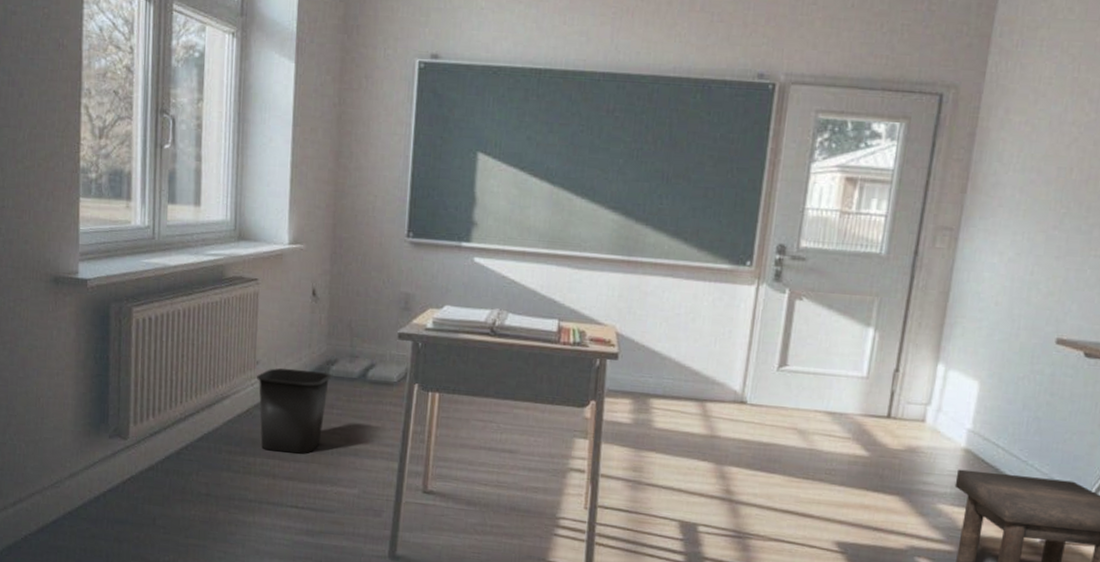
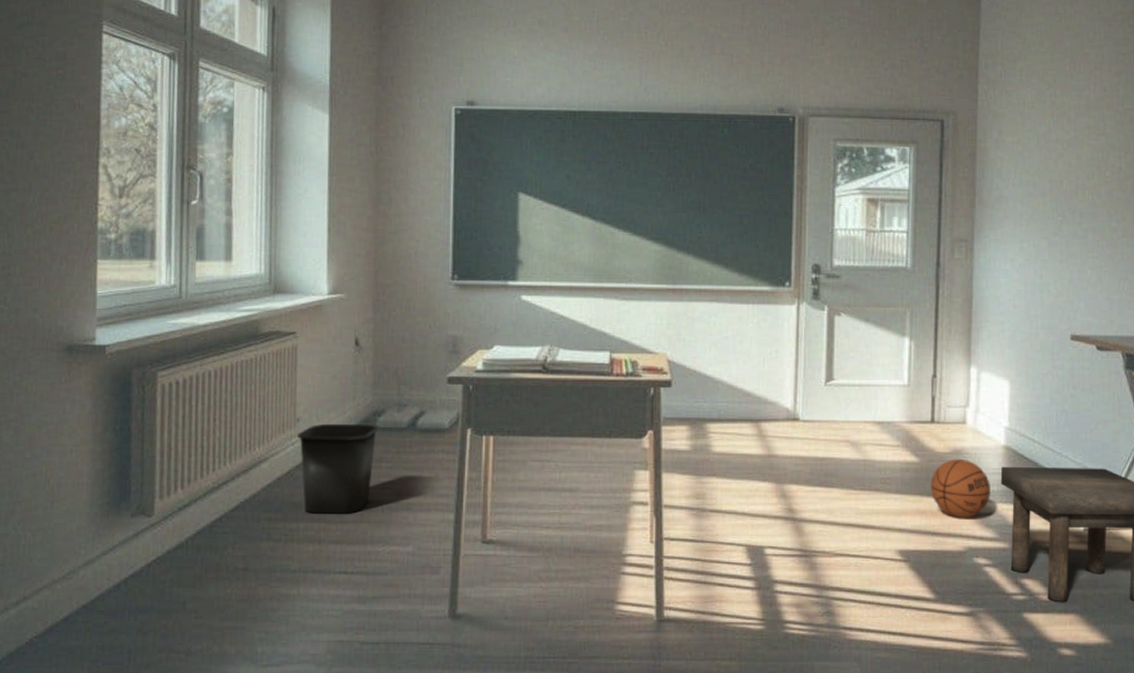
basketball: none [877,456,944,517] -> present [930,458,990,518]

